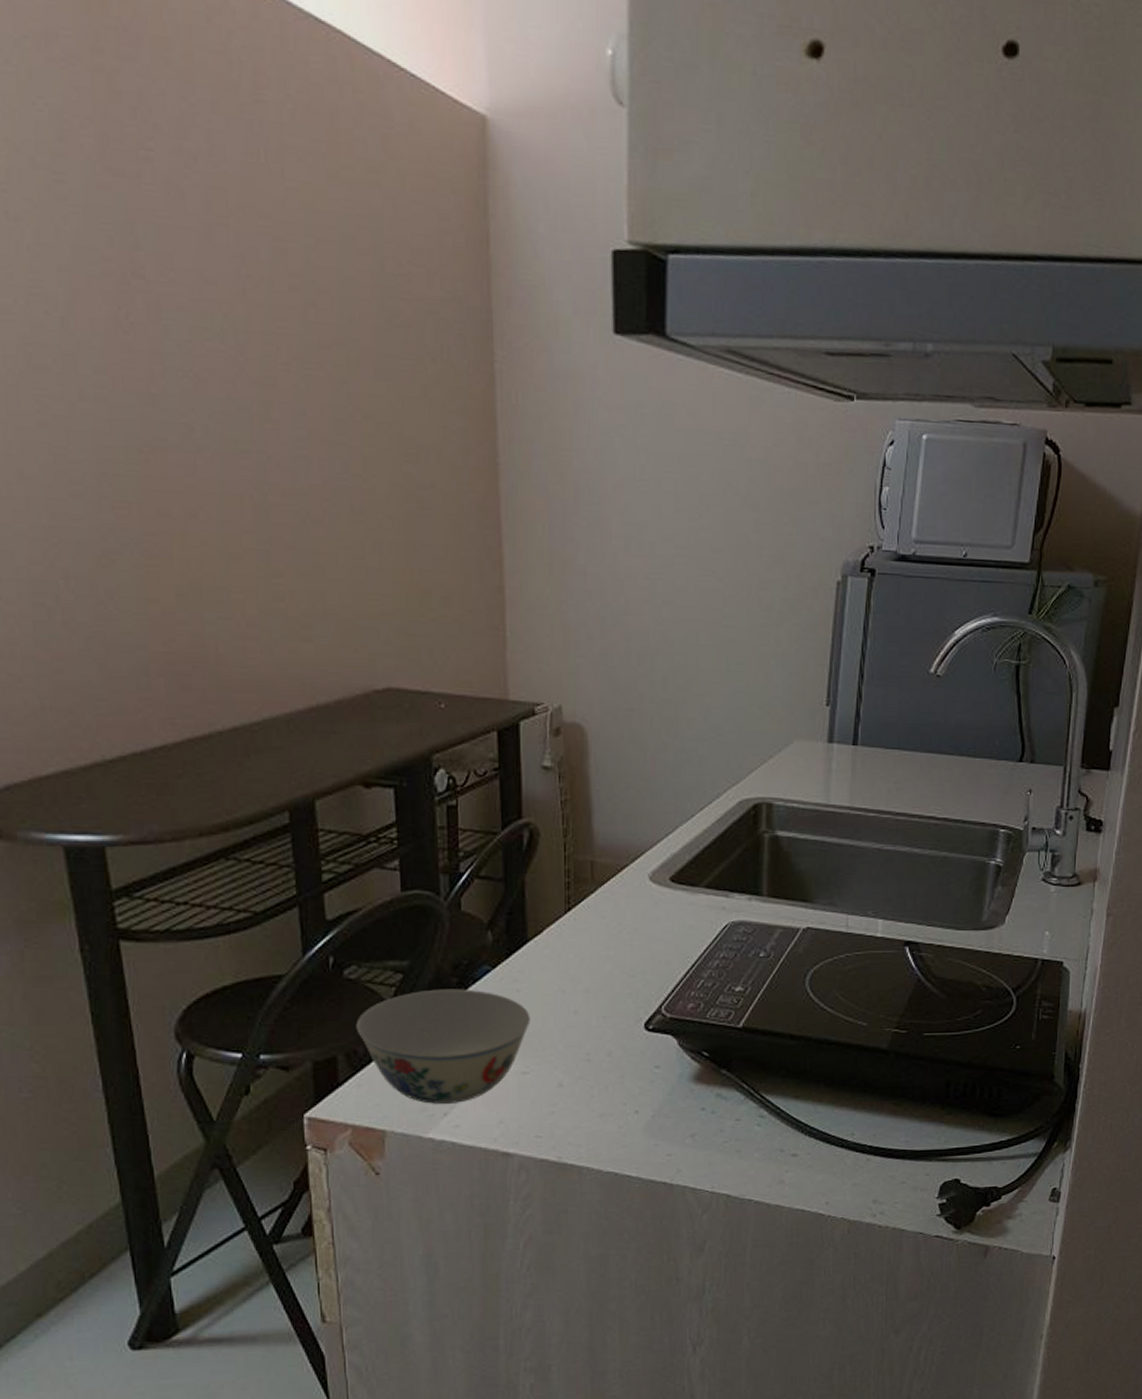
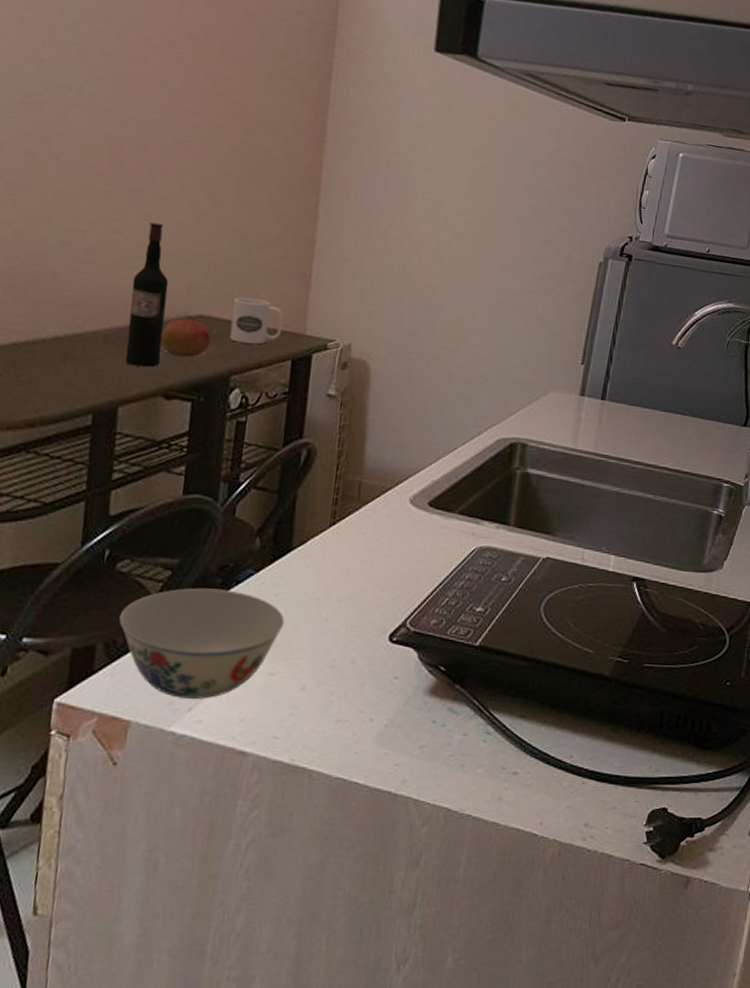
wine bottle: none [306,583,352,753] -> present [125,222,169,368]
apple: none [348,695,404,738] -> present [160,319,211,358]
mug: none [423,663,482,716] -> present [229,297,284,345]

